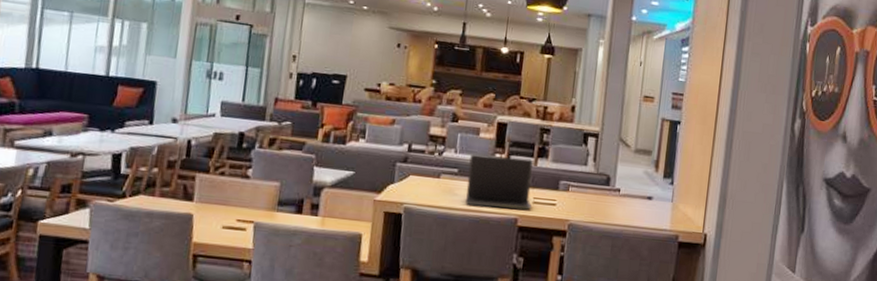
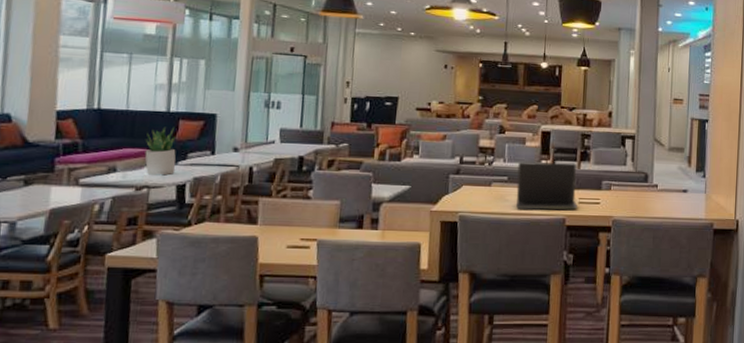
planter: none [81,91,114,143] -> present [145,126,176,176]

